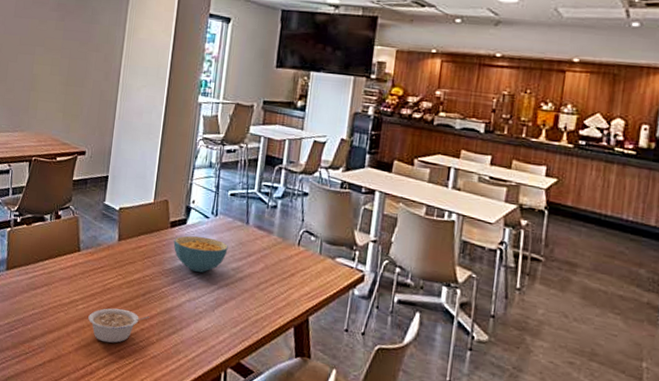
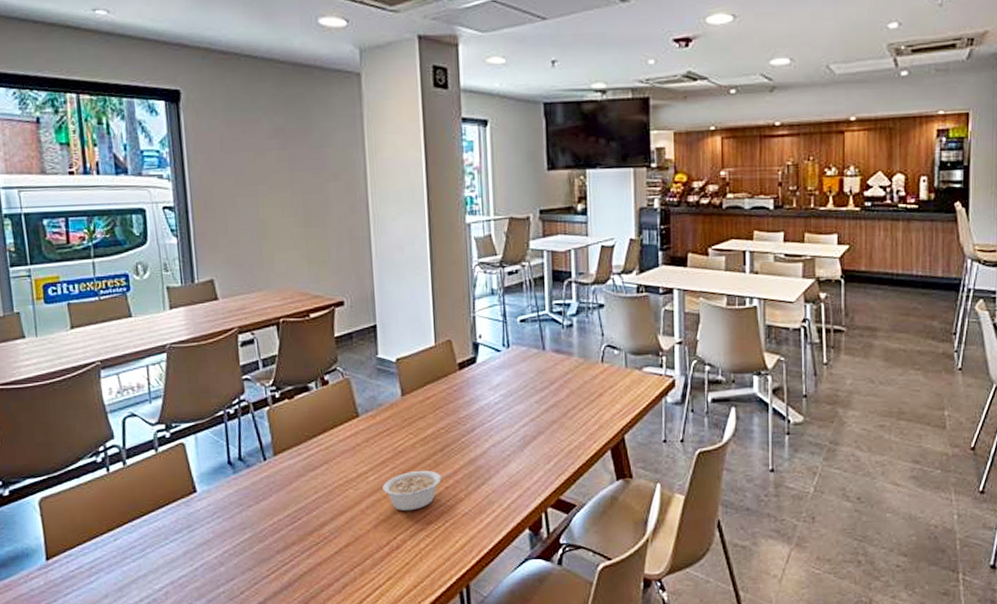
cereal bowl: present [173,235,228,273] -> none [465,372,527,413]

